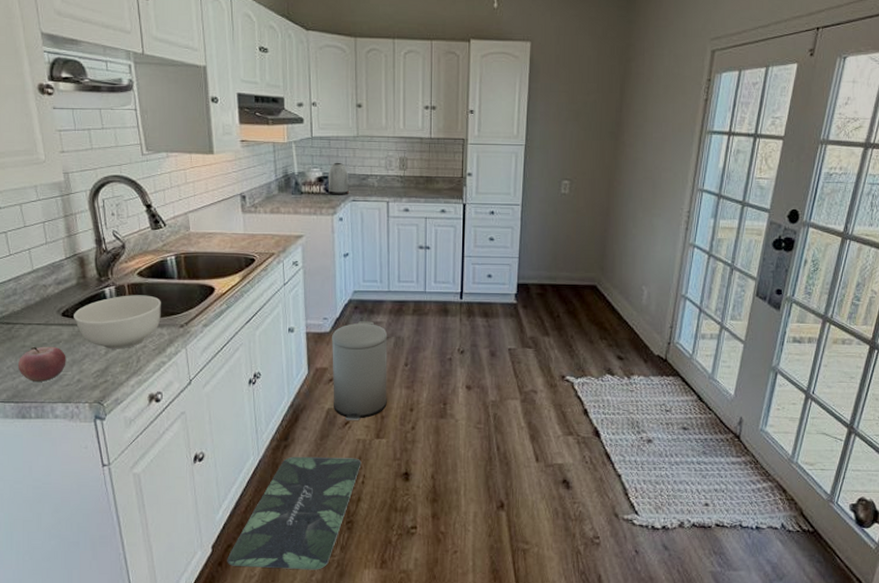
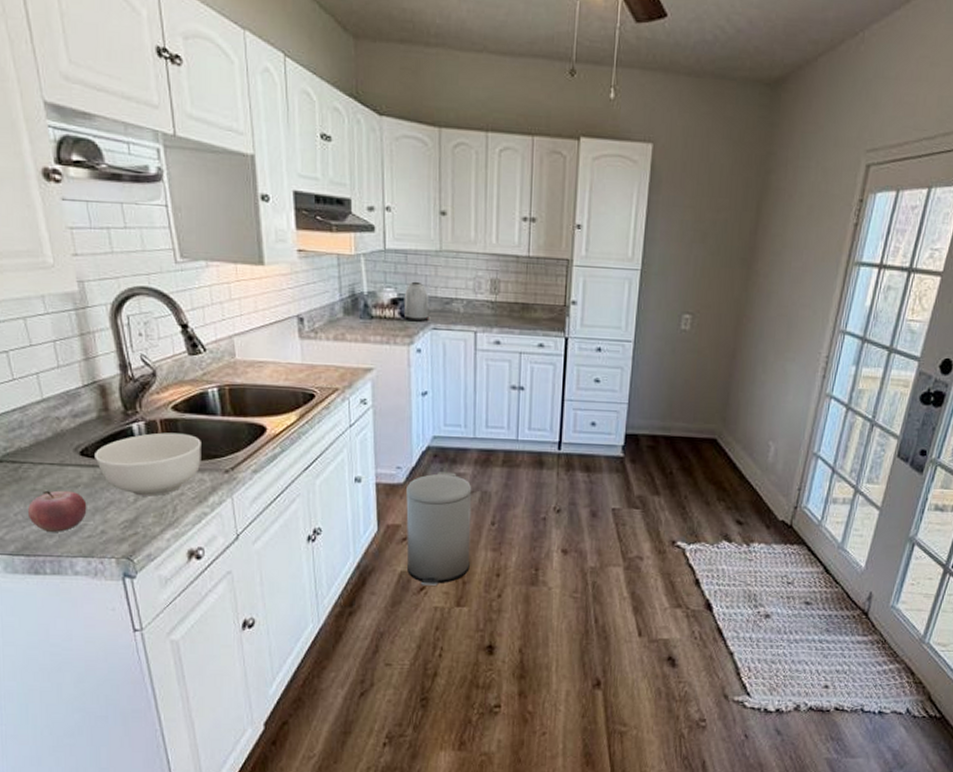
doormat: present [227,456,362,570] -> none [282,624,439,751]

